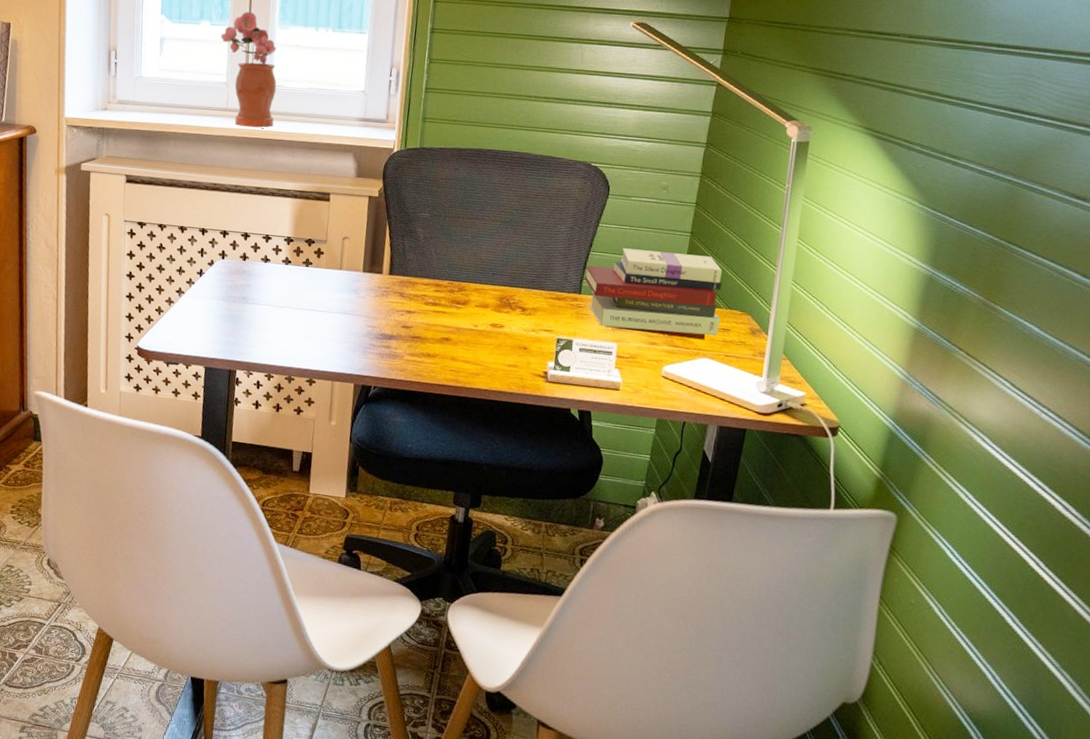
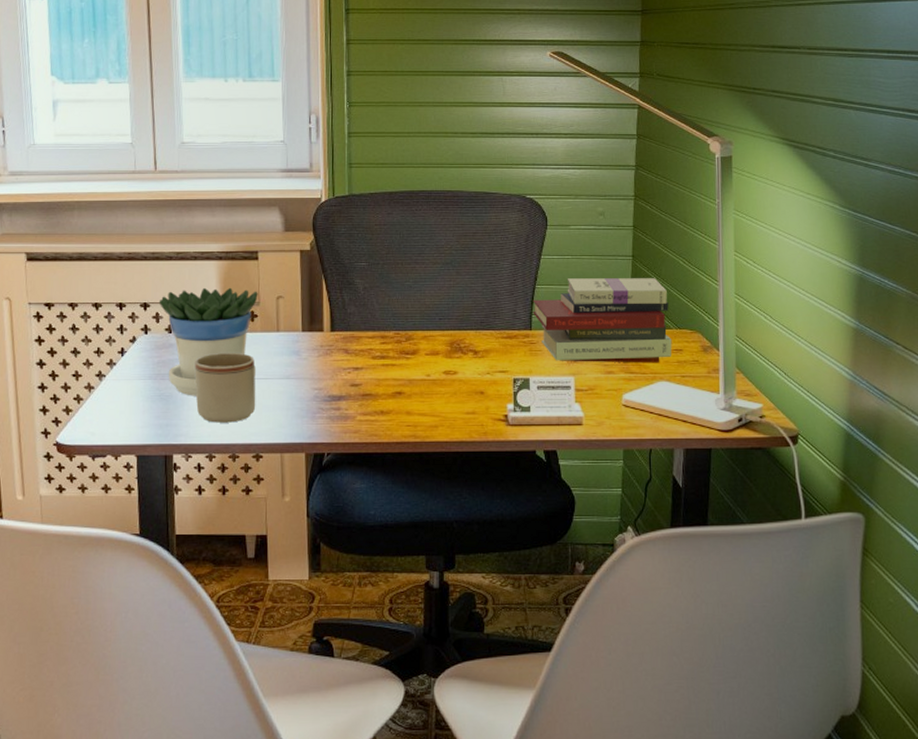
potted flower: present [221,12,277,129] -> none [121,67,189,190]
flowerpot: none [236,222,327,320] -> present [159,287,258,396]
mug: none [261,283,317,348] -> present [194,353,256,423]

